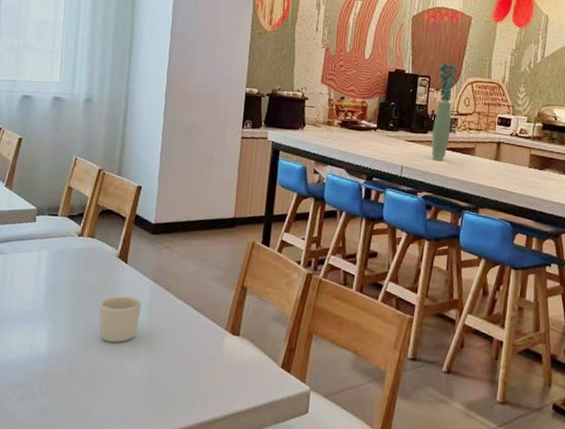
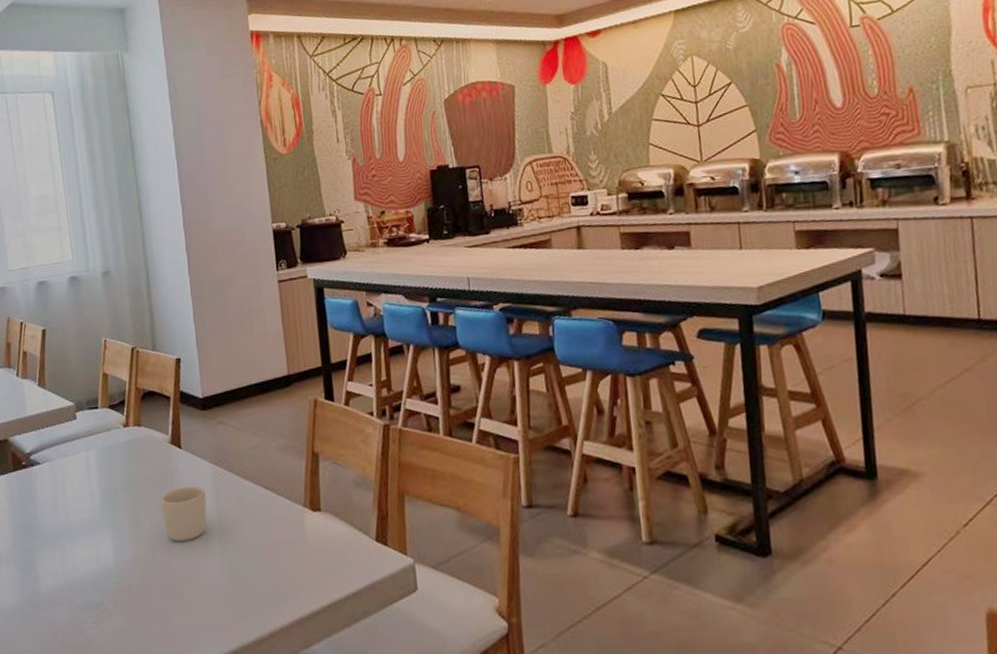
vase: present [431,59,458,162] -> none [488,142,518,264]

